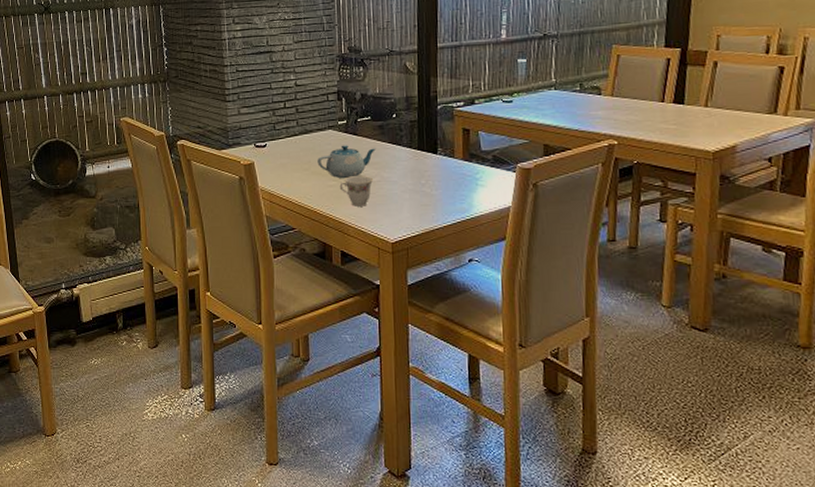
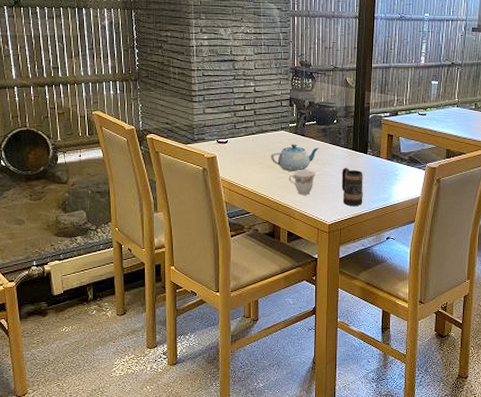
mug: none [405,172,435,219] -> present [341,168,363,206]

